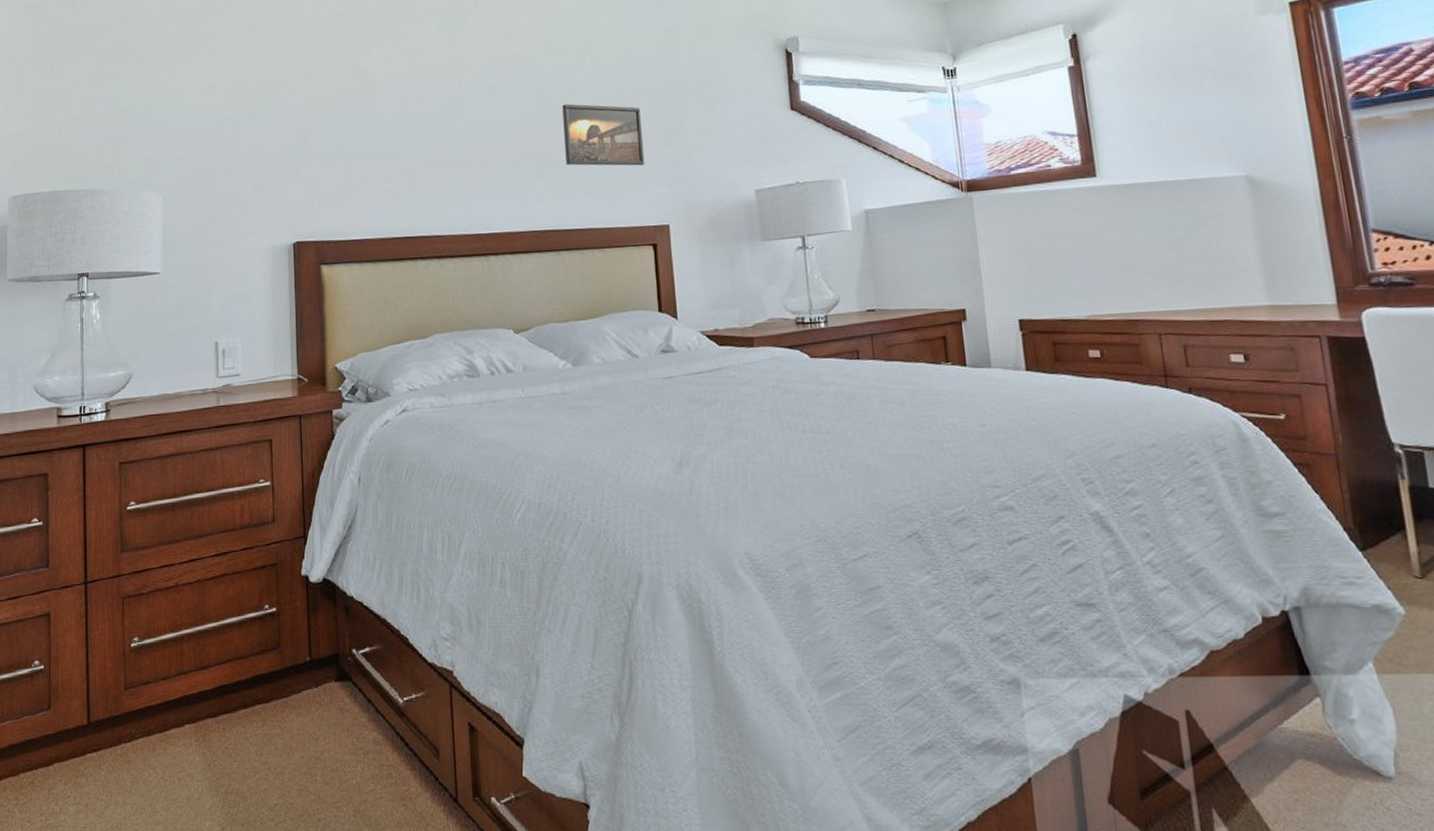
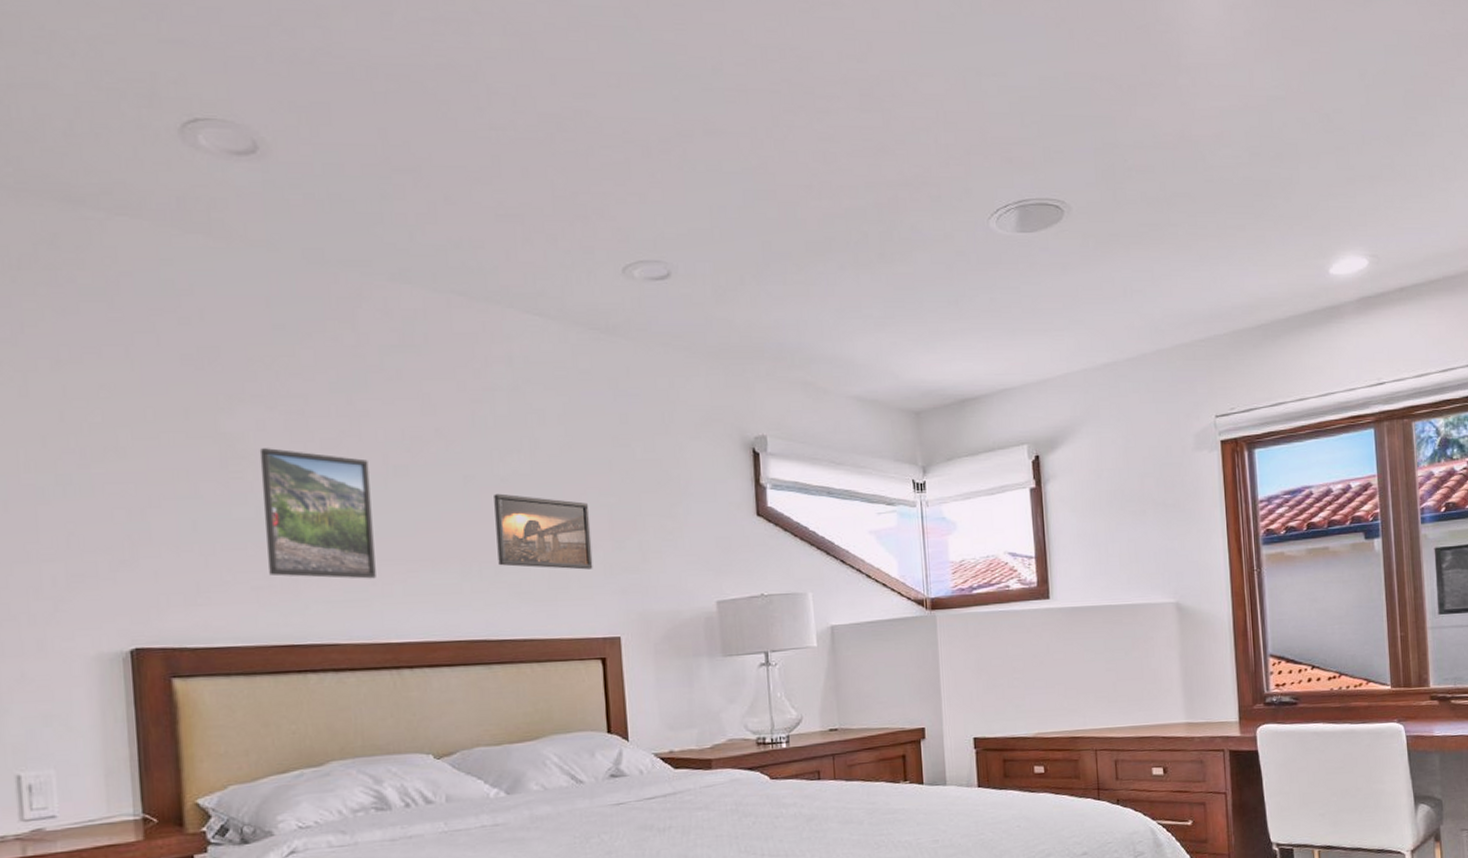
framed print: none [386,79,470,181] -> present [259,448,376,579]

